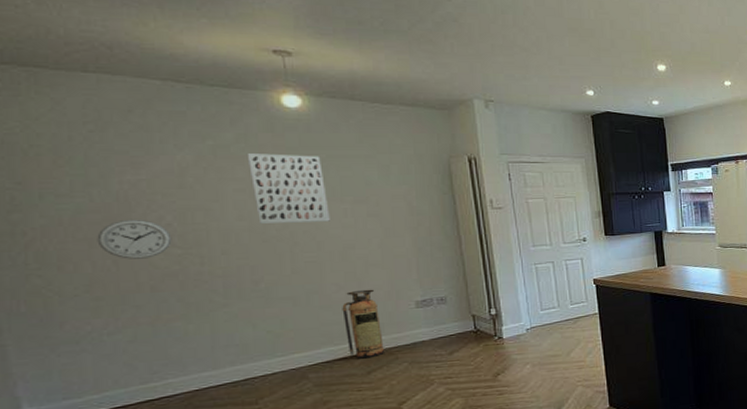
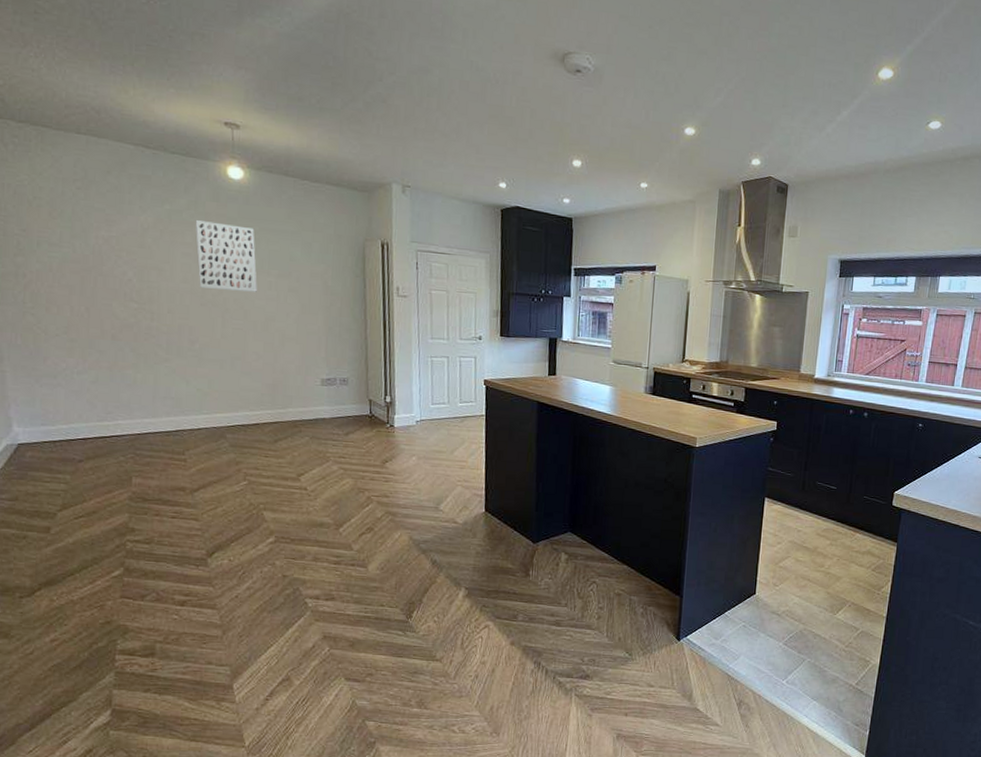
wall clock: present [97,219,172,259] -> none [76,271,131,309]
fire extinguisher: present [342,289,384,359] -> none [259,361,291,428]

